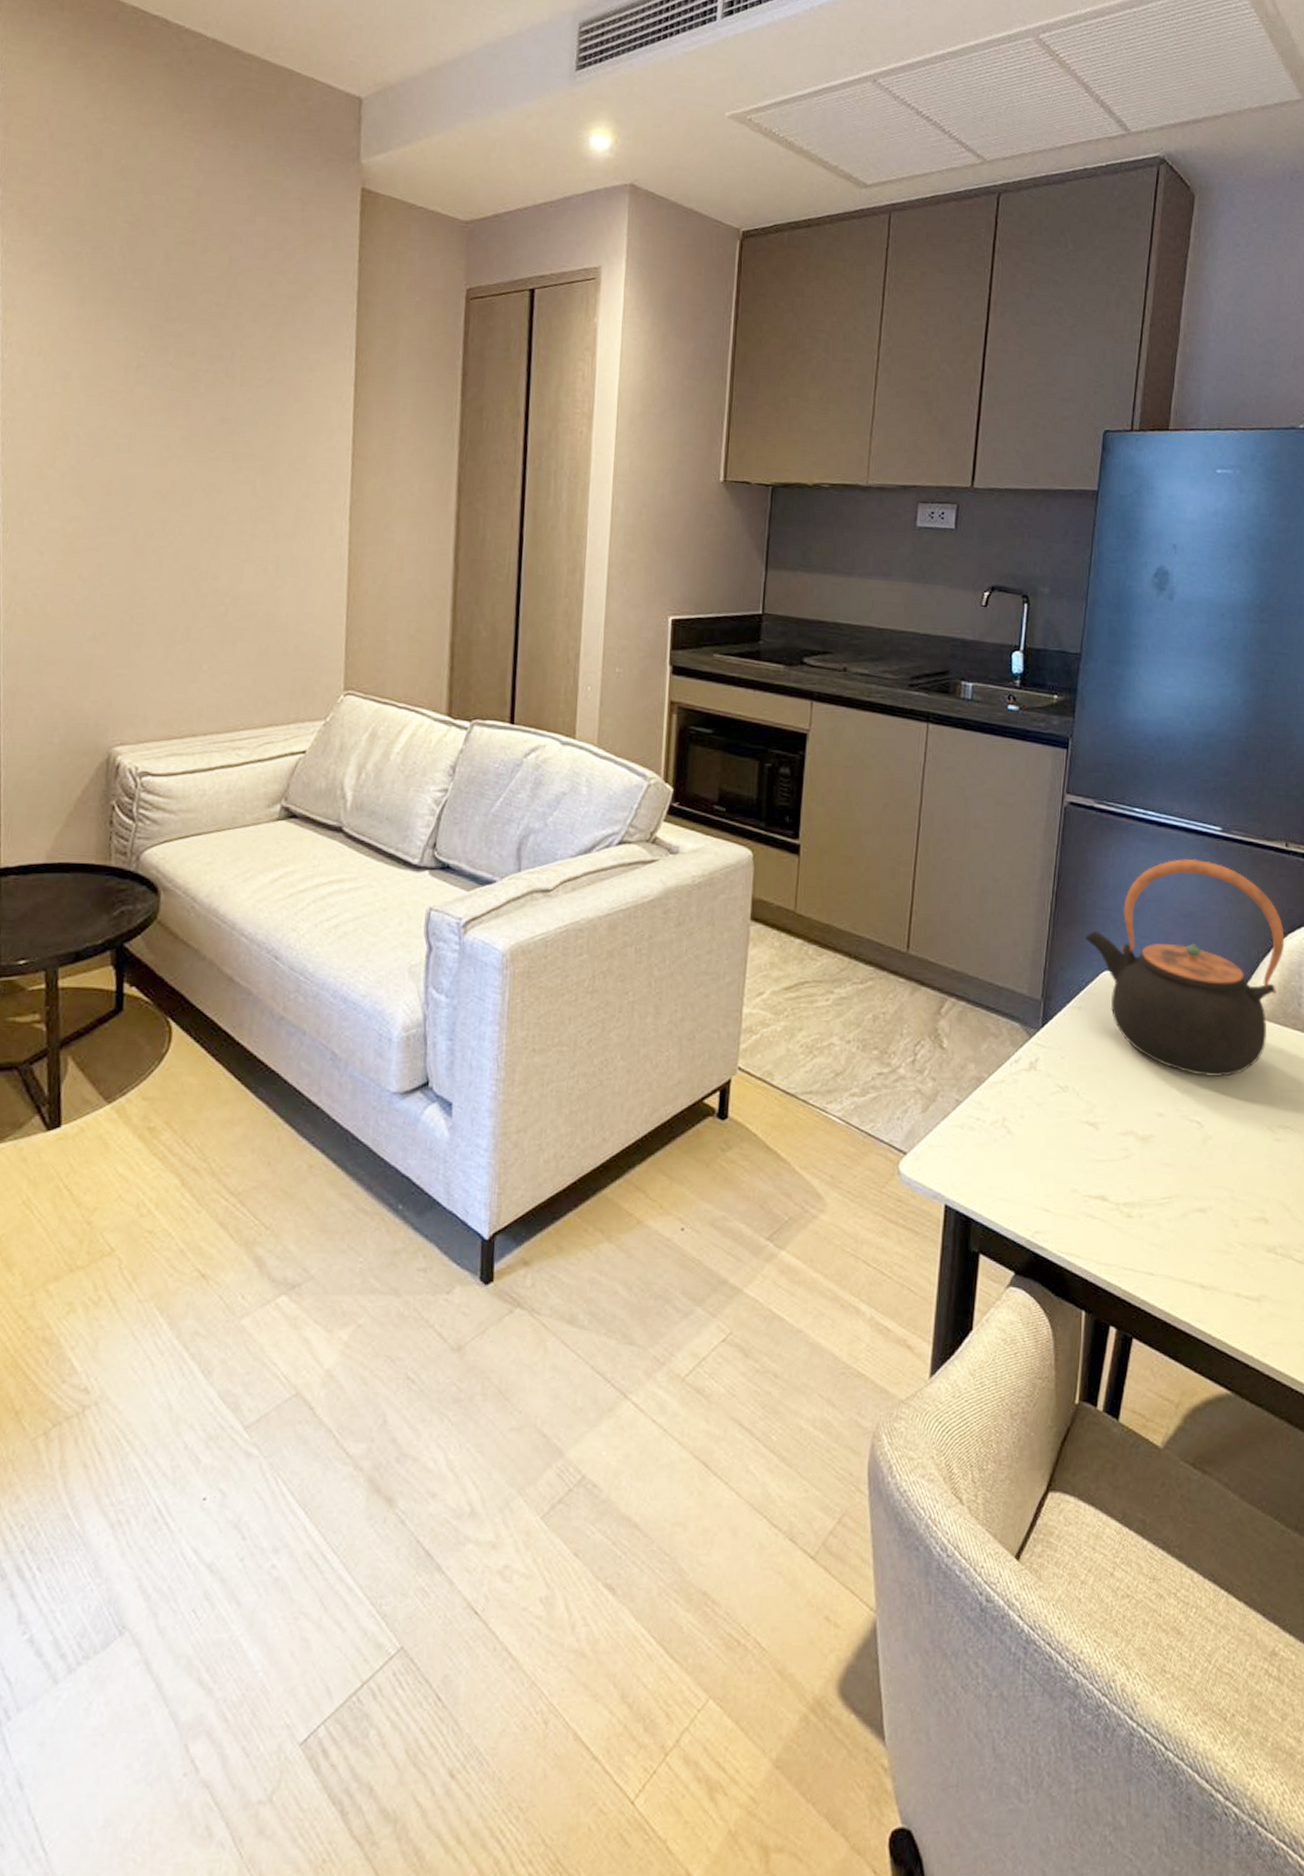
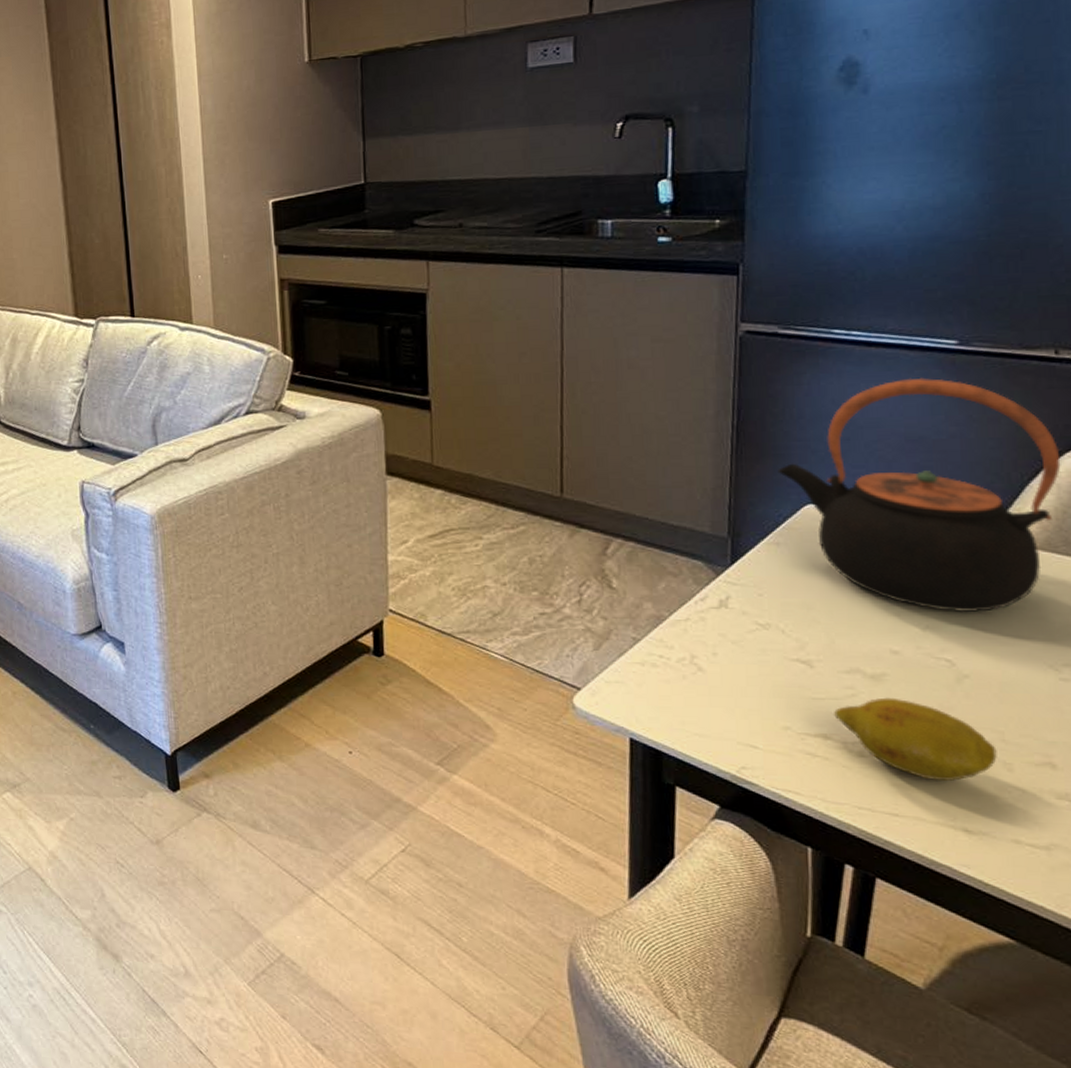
fruit: none [1111,1158,1228,1238] -> present [834,697,997,781]

